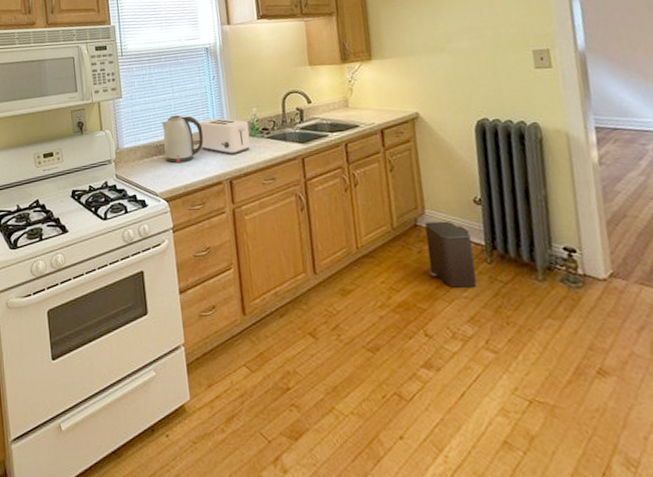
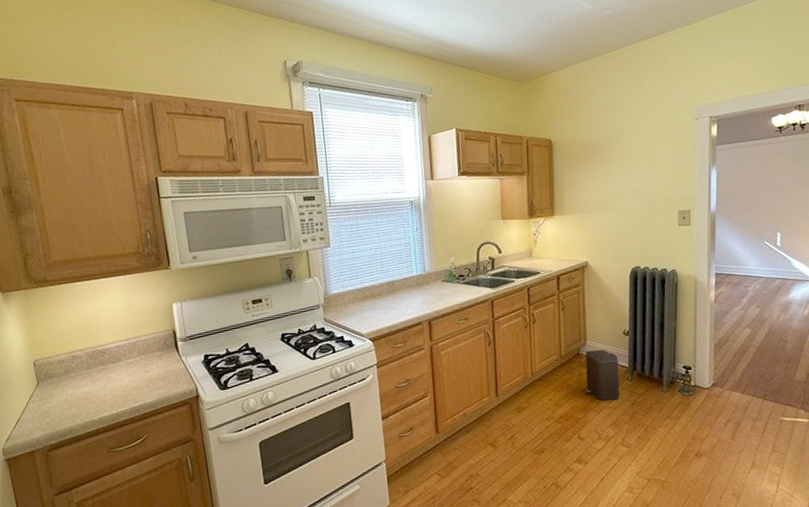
kettle: present [162,114,204,164] -> none [368,262,407,307]
toaster: present [199,117,251,156] -> none [403,265,448,300]

